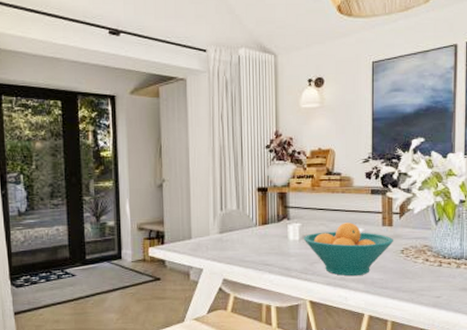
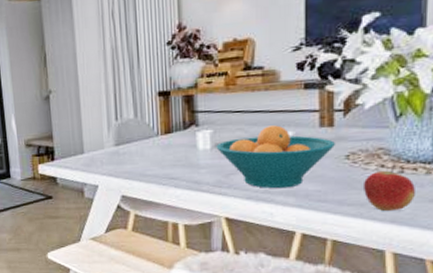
apple: none [414,259,450,298] -> present [364,164,415,212]

